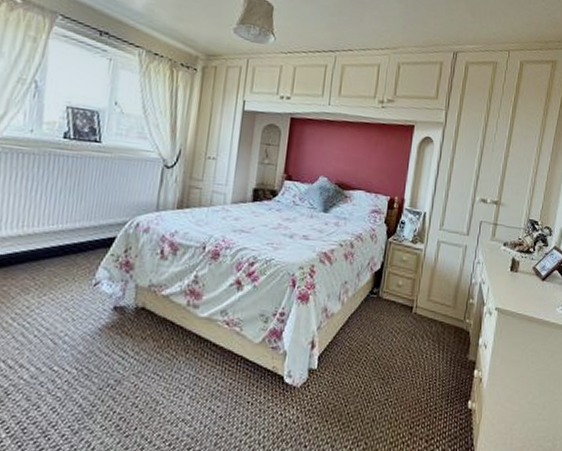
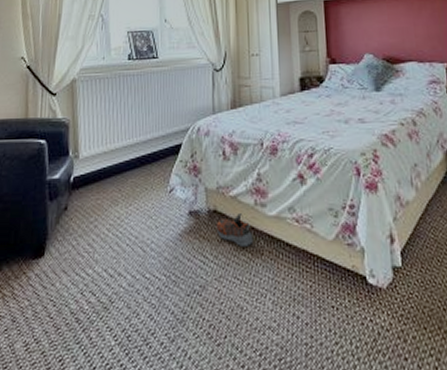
shoe: none [142,313,181,345] -> present [217,214,254,246]

